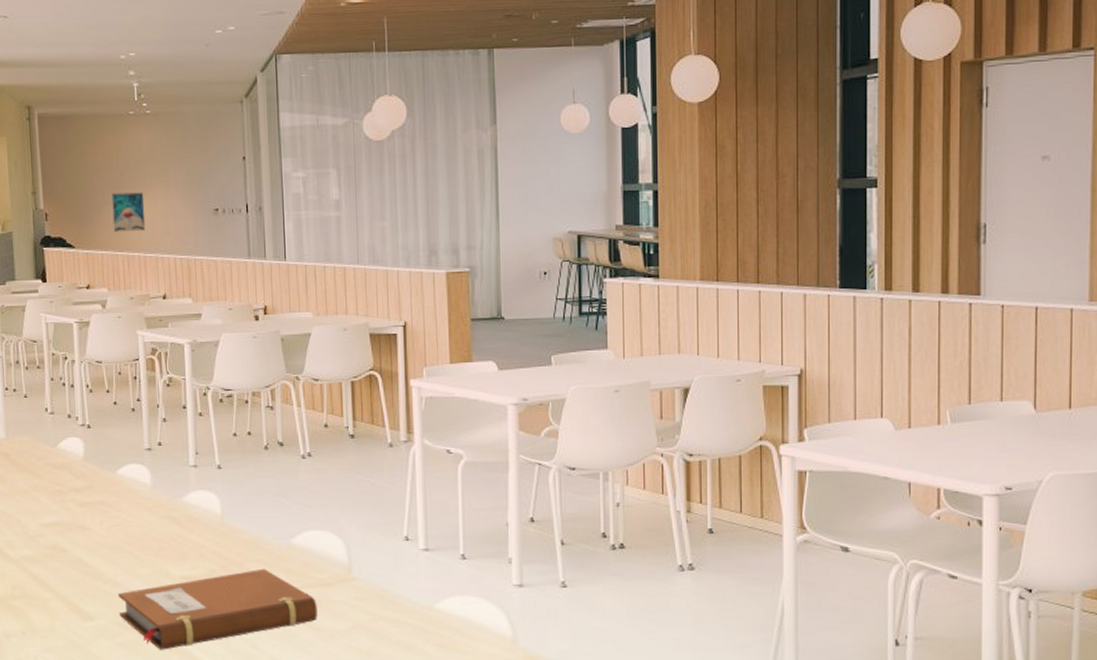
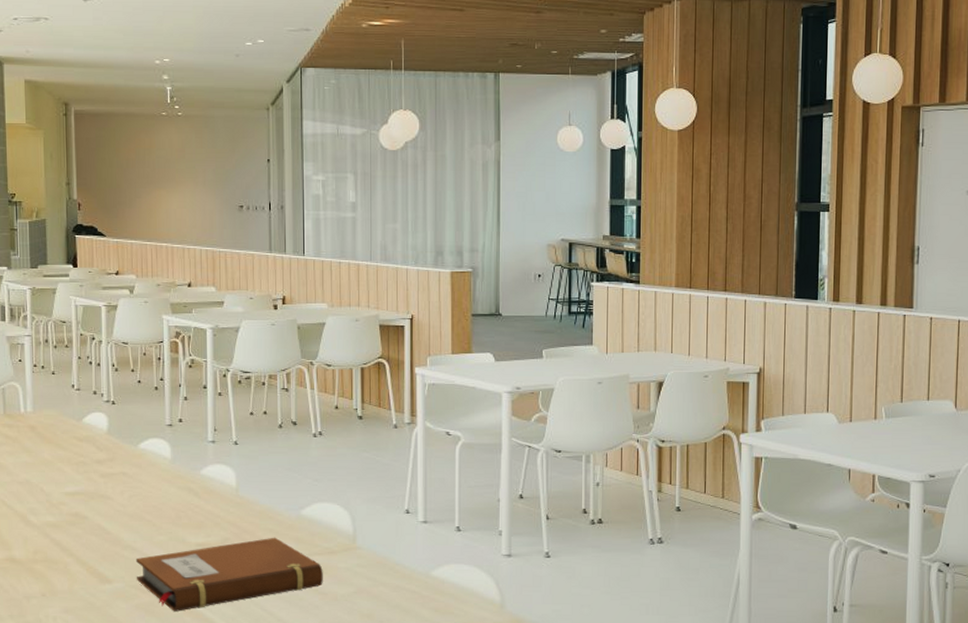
wall art: present [111,192,146,232] -> none [142,187,174,224]

